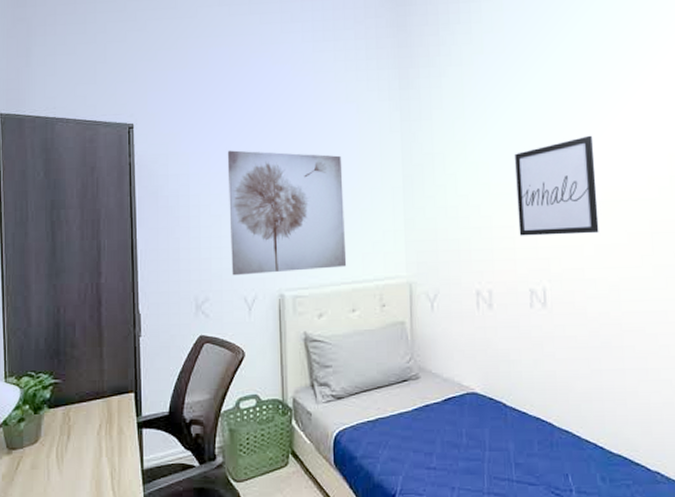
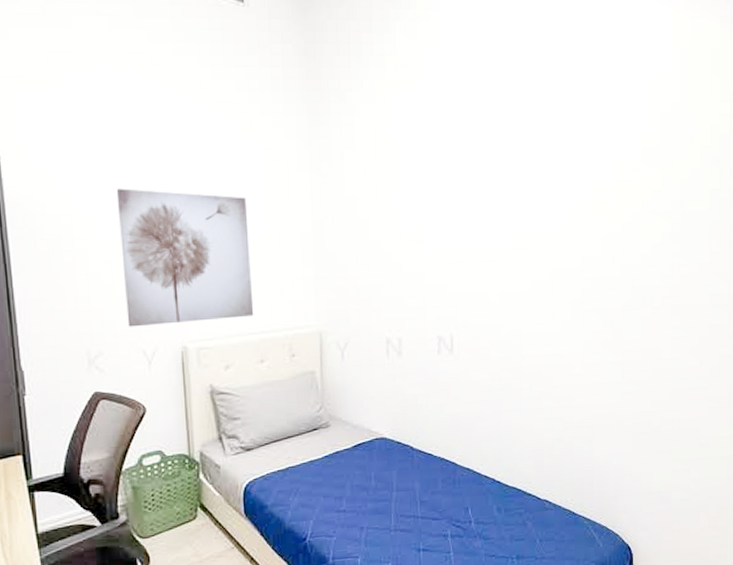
wall art: present [515,135,599,236] -> none [427,182,505,284]

